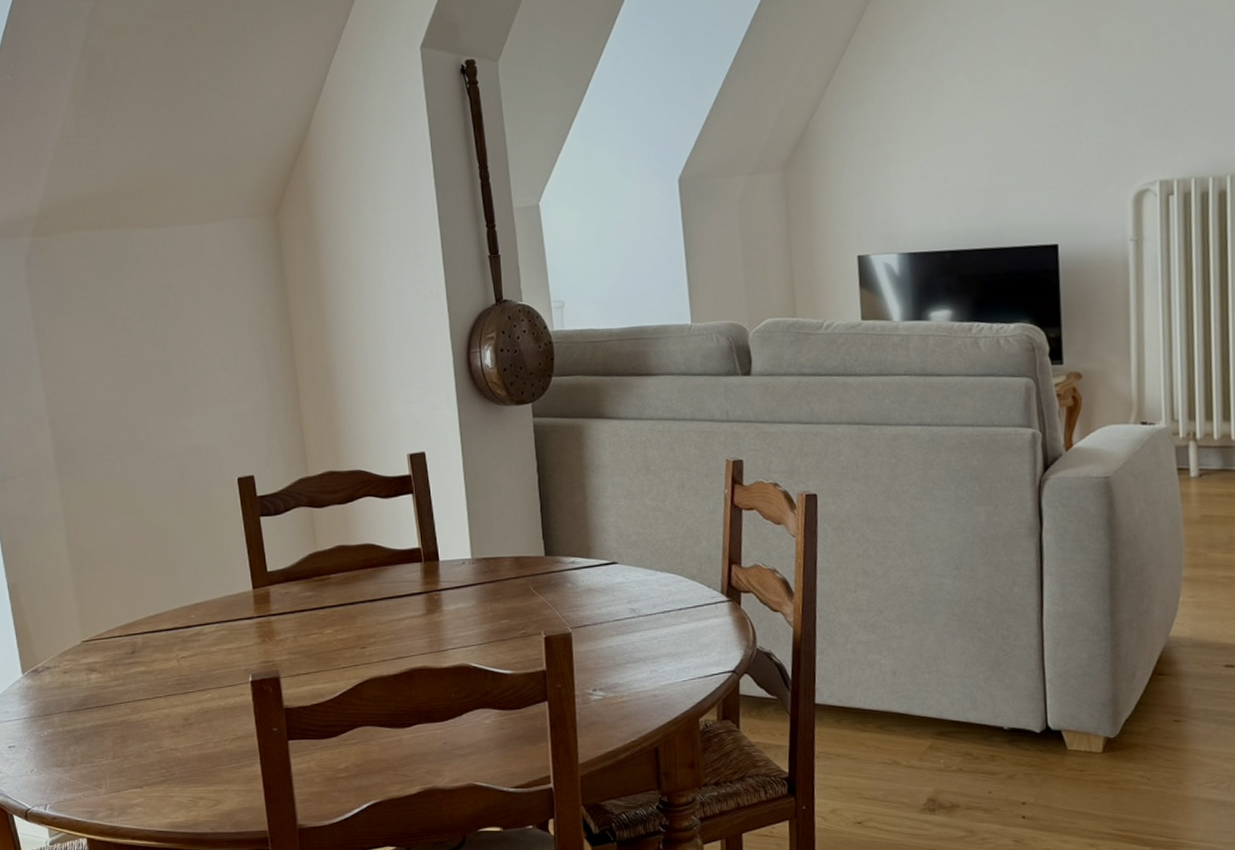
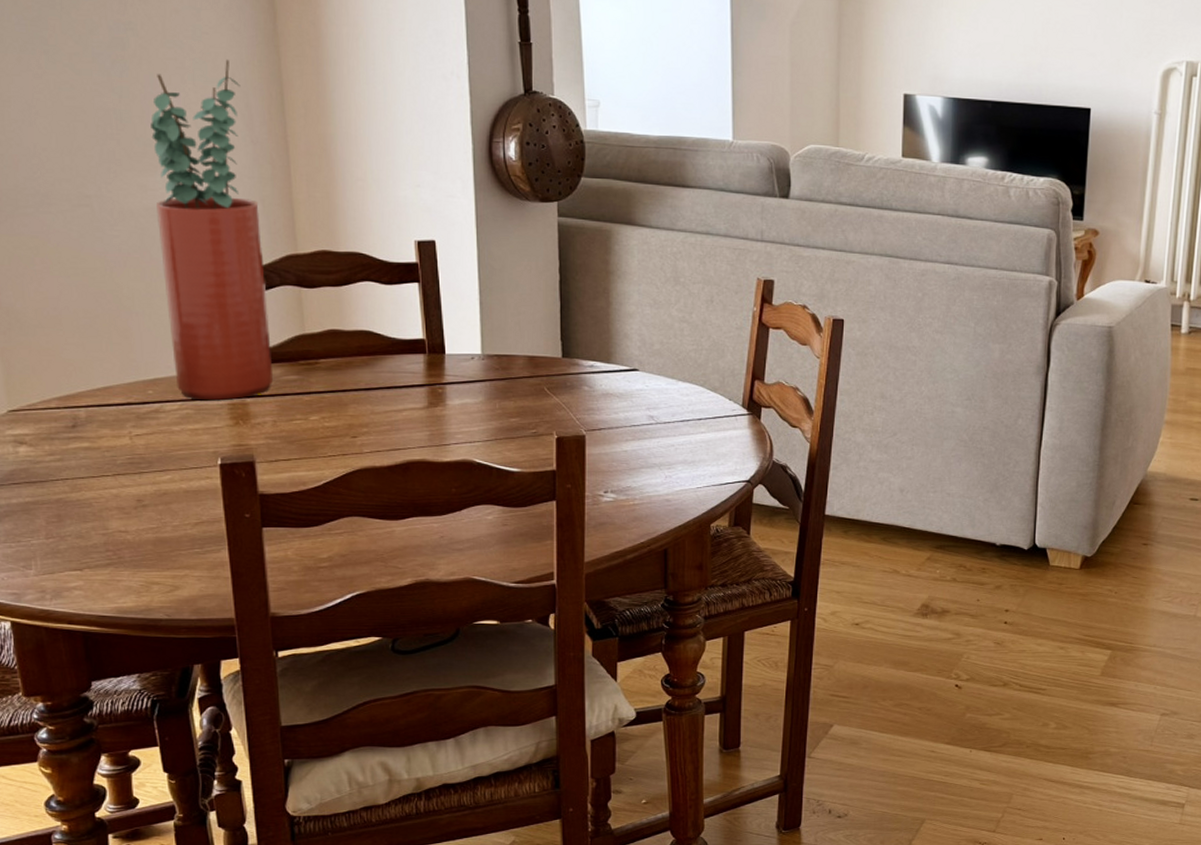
vase: none [187,306,293,620] -> present [151,59,274,400]

